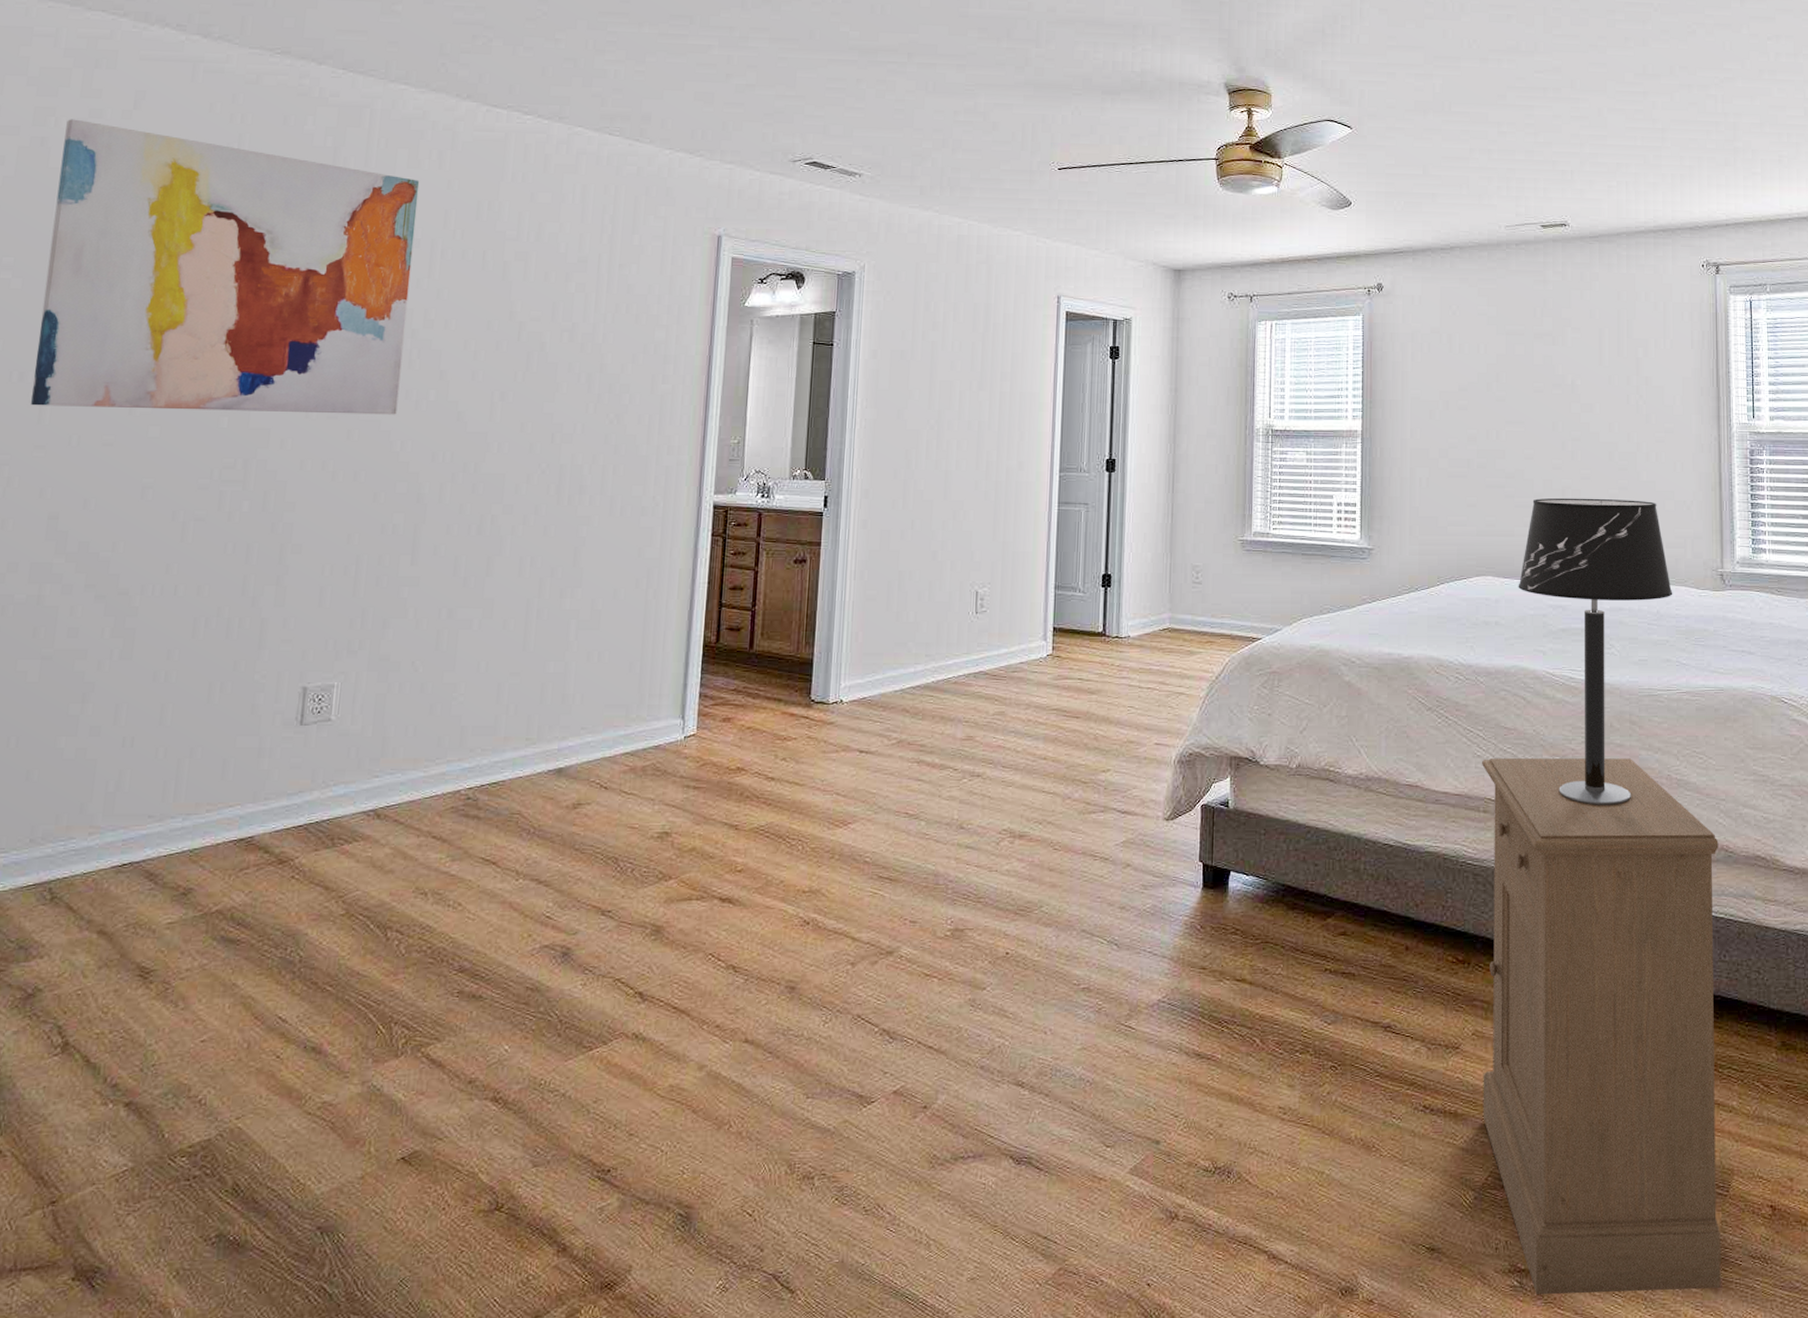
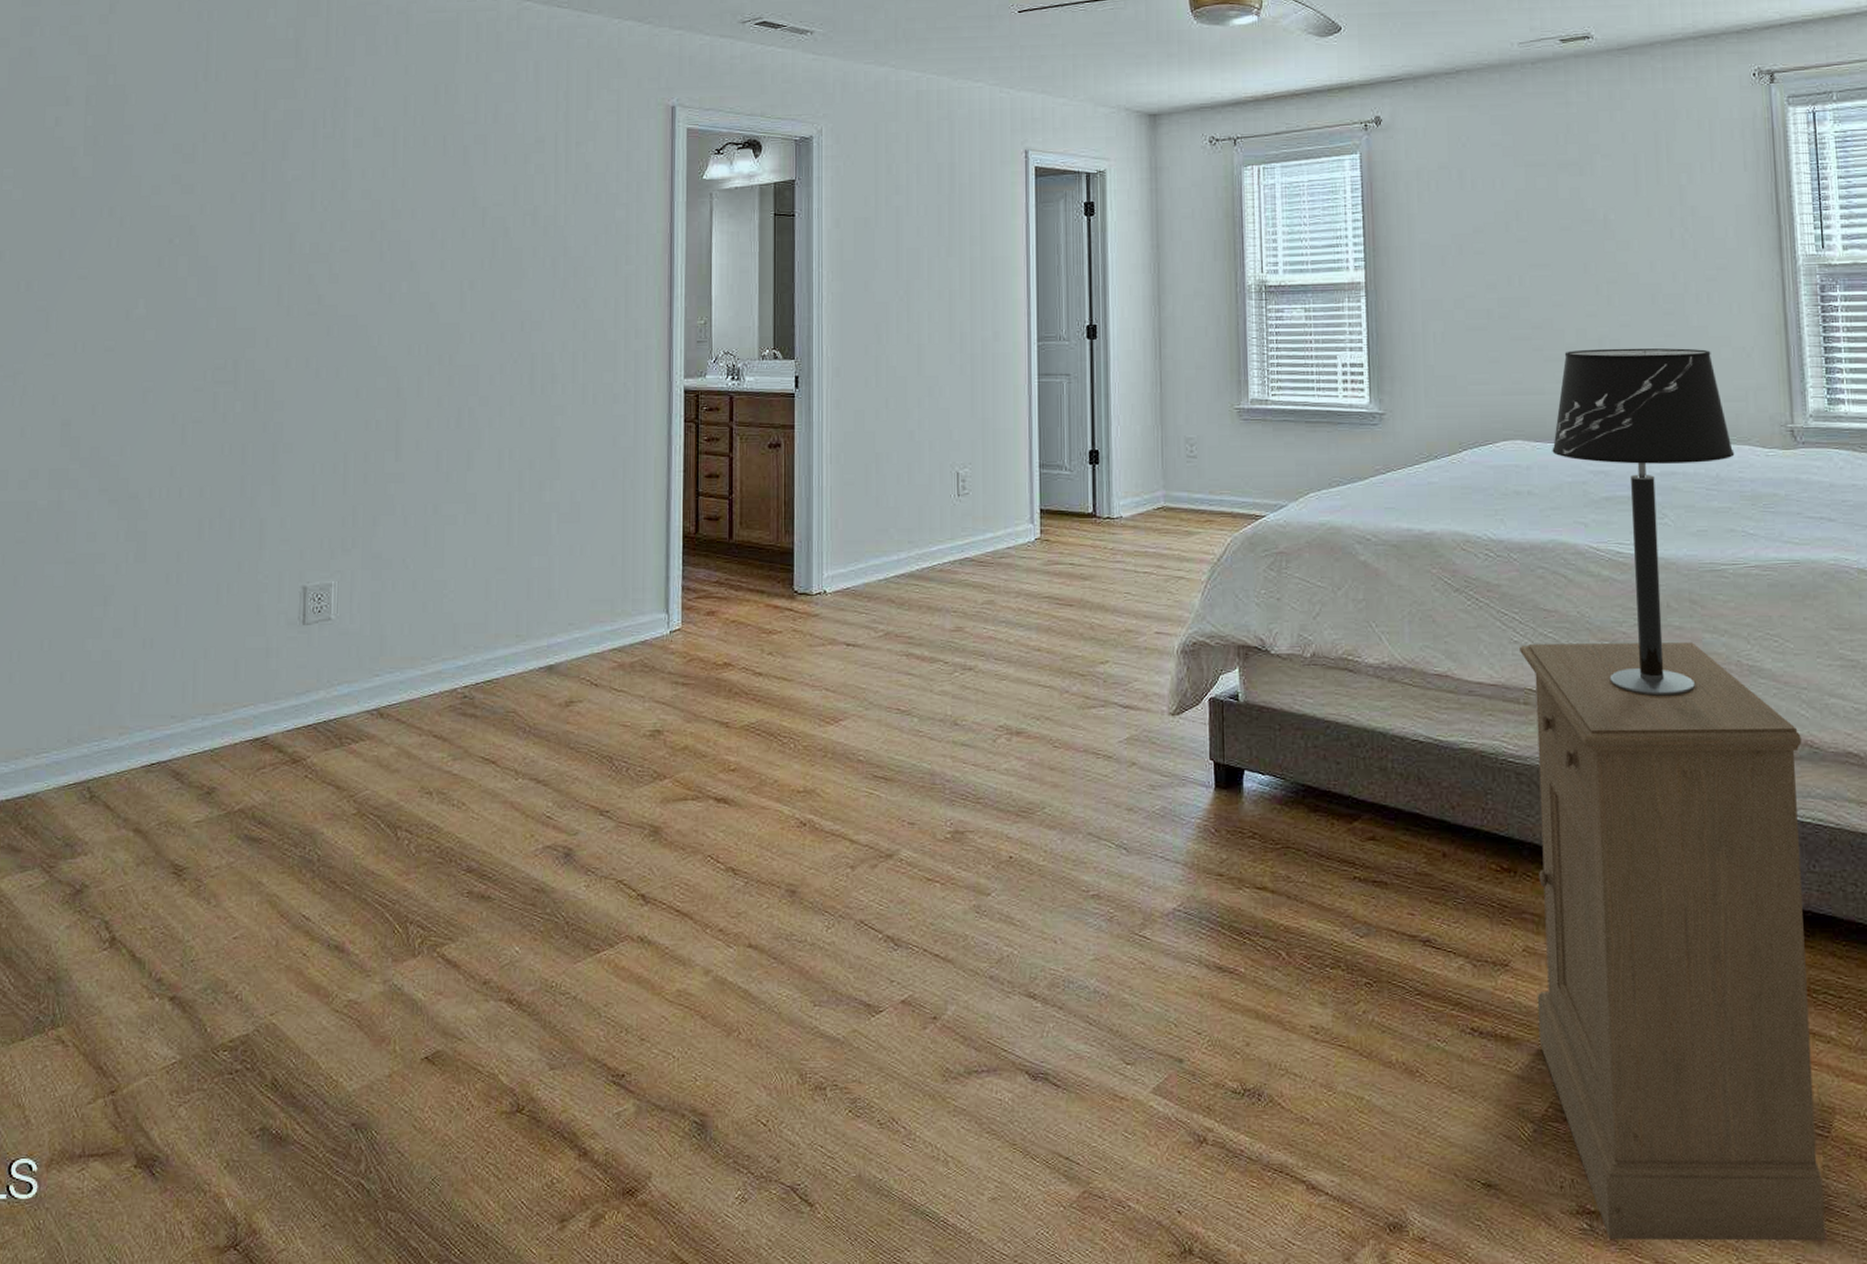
wall art: present [30,119,420,415] -> none [37,27,378,314]

